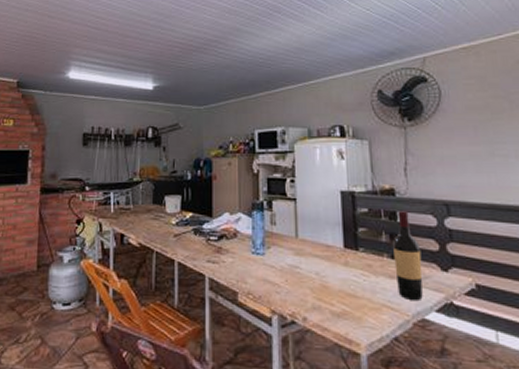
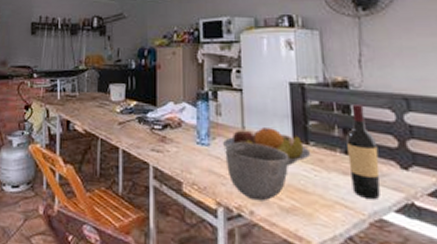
fruit bowl: none [278,235,361,273] -> present [223,127,311,167]
bowl: none [279,250,340,308] -> present [225,142,290,201]

